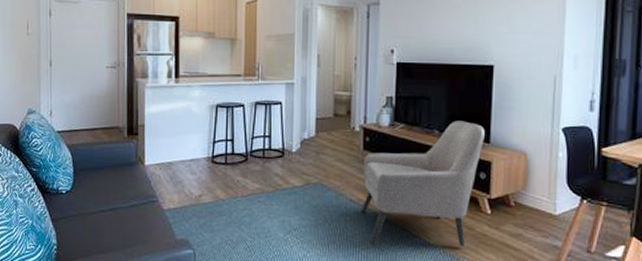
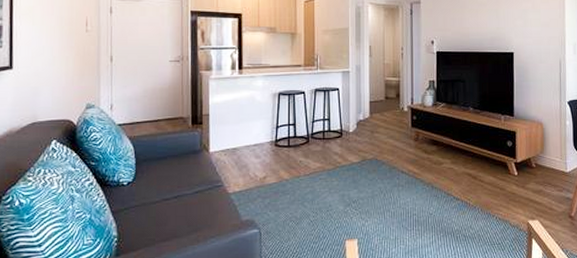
armchair: present [360,120,485,247] -> none [411,99,509,212]

